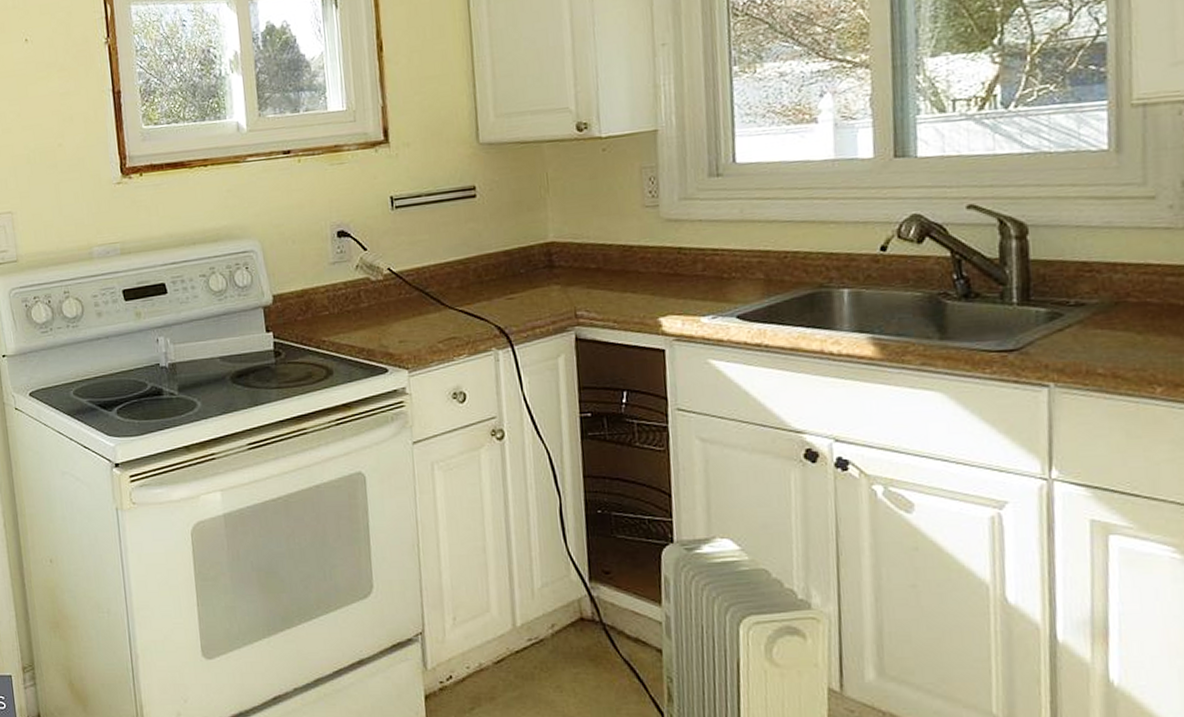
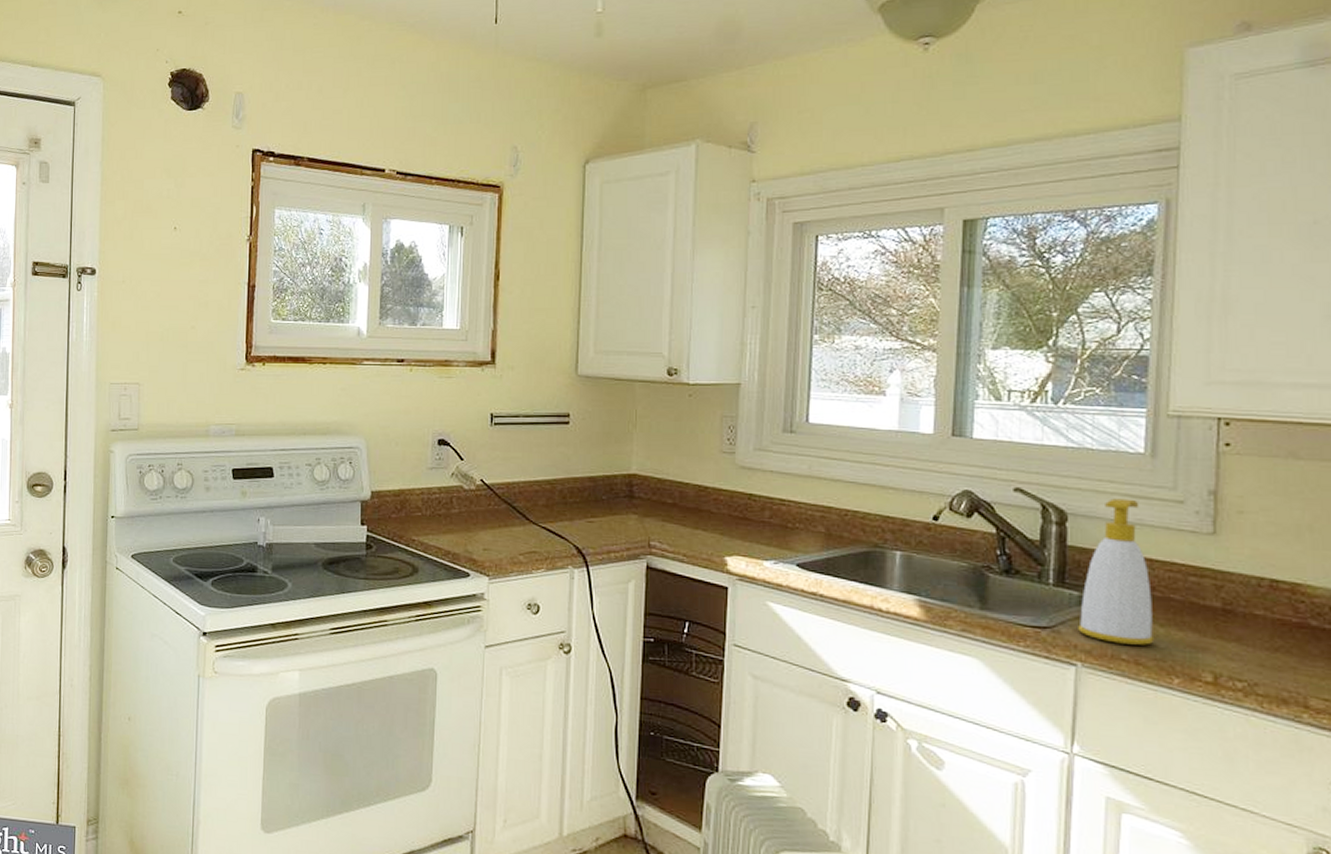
soap bottle: none [1048,201,1133,358] -> present [1078,498,1155,645]

